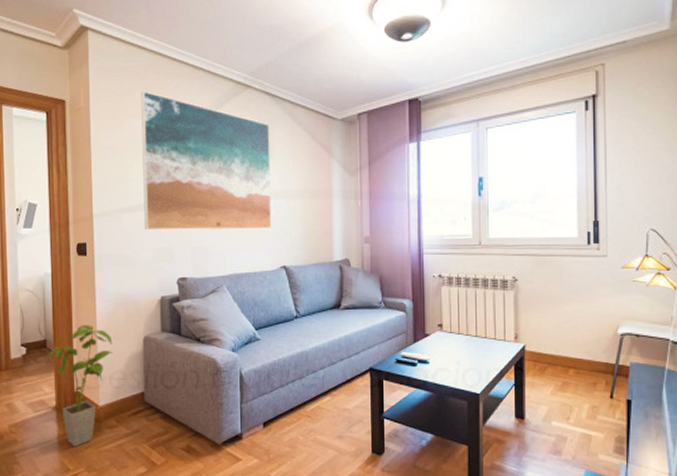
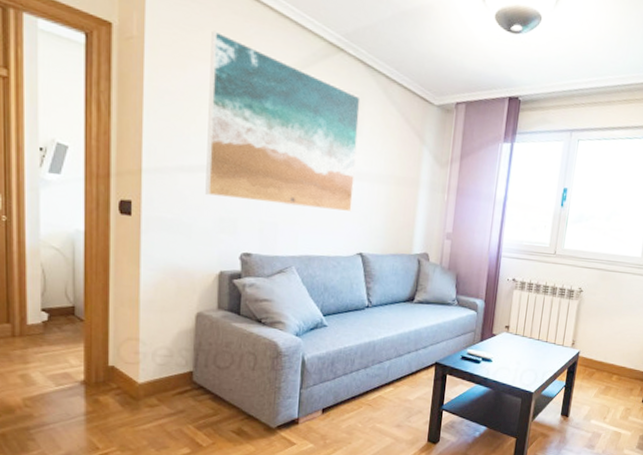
house plant: present [48,324,113,447] -> none [76,293,159,425]

